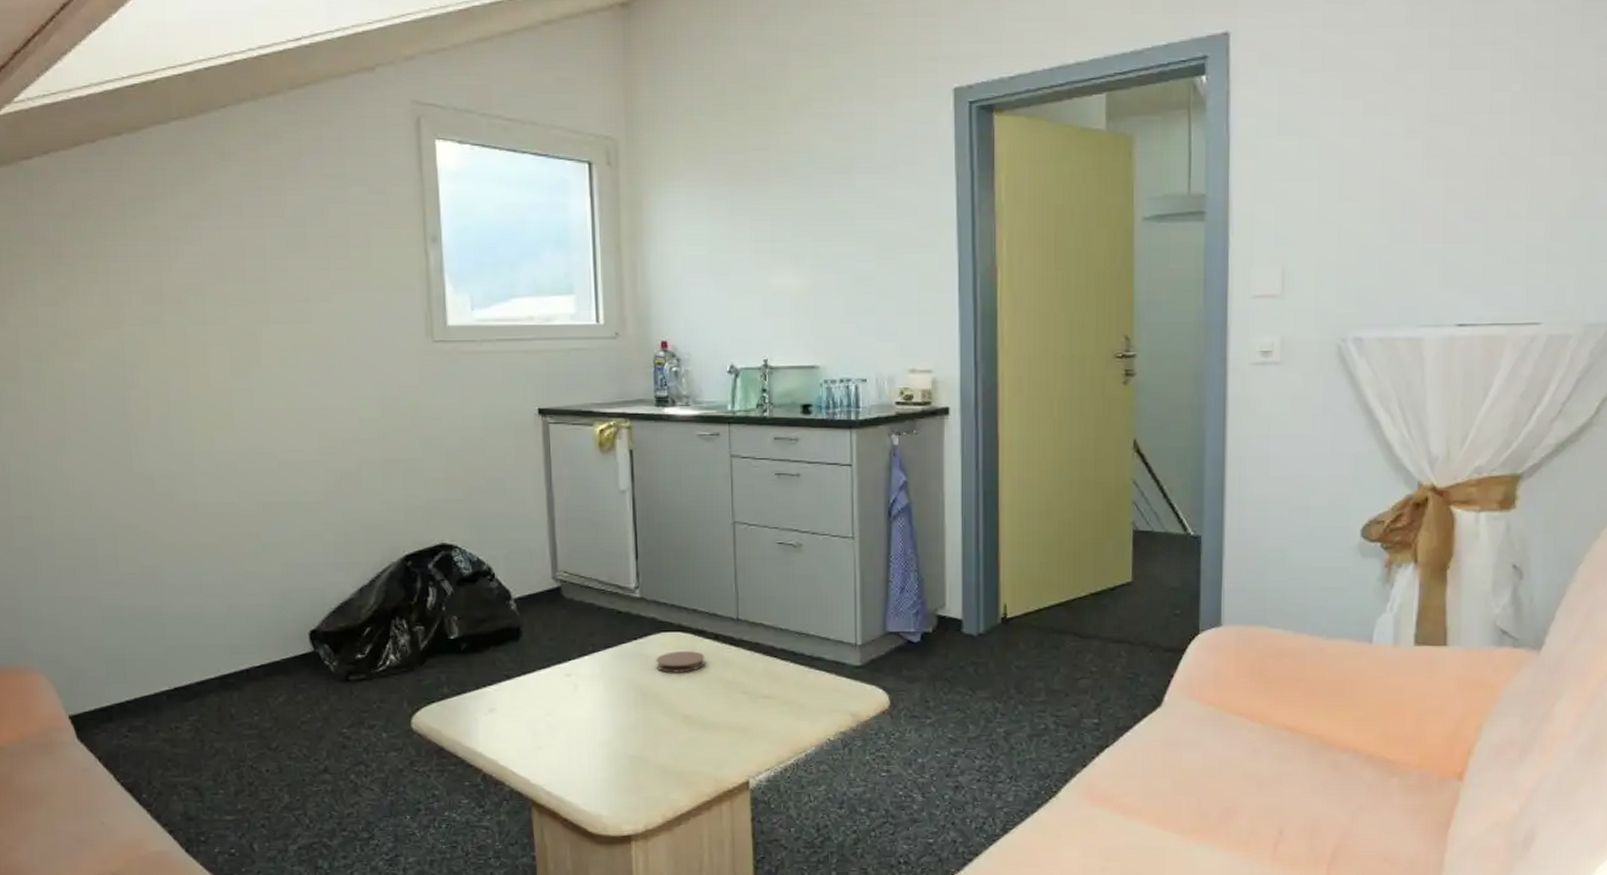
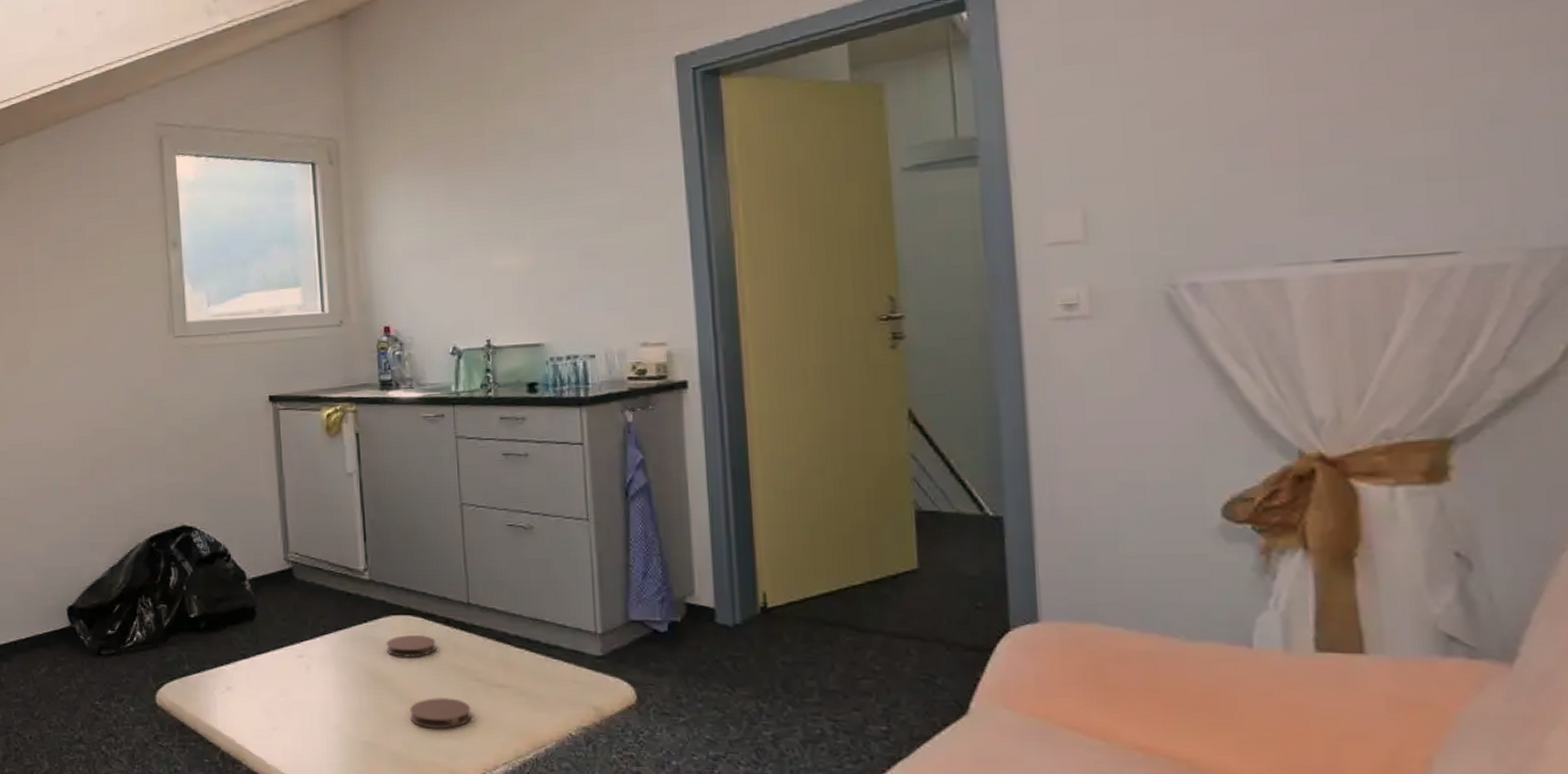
coaster: none [678,709,737,740] -> present [410,697,472,729]

